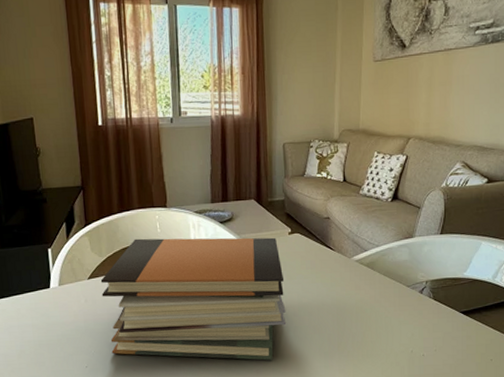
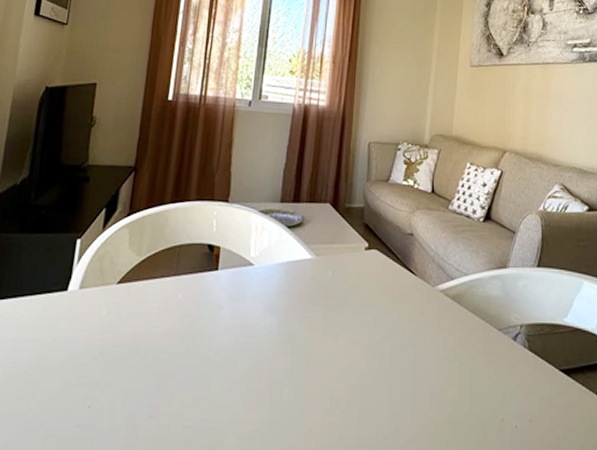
book stack: present [100,237,287,361] -> none [126,237,355,417]

